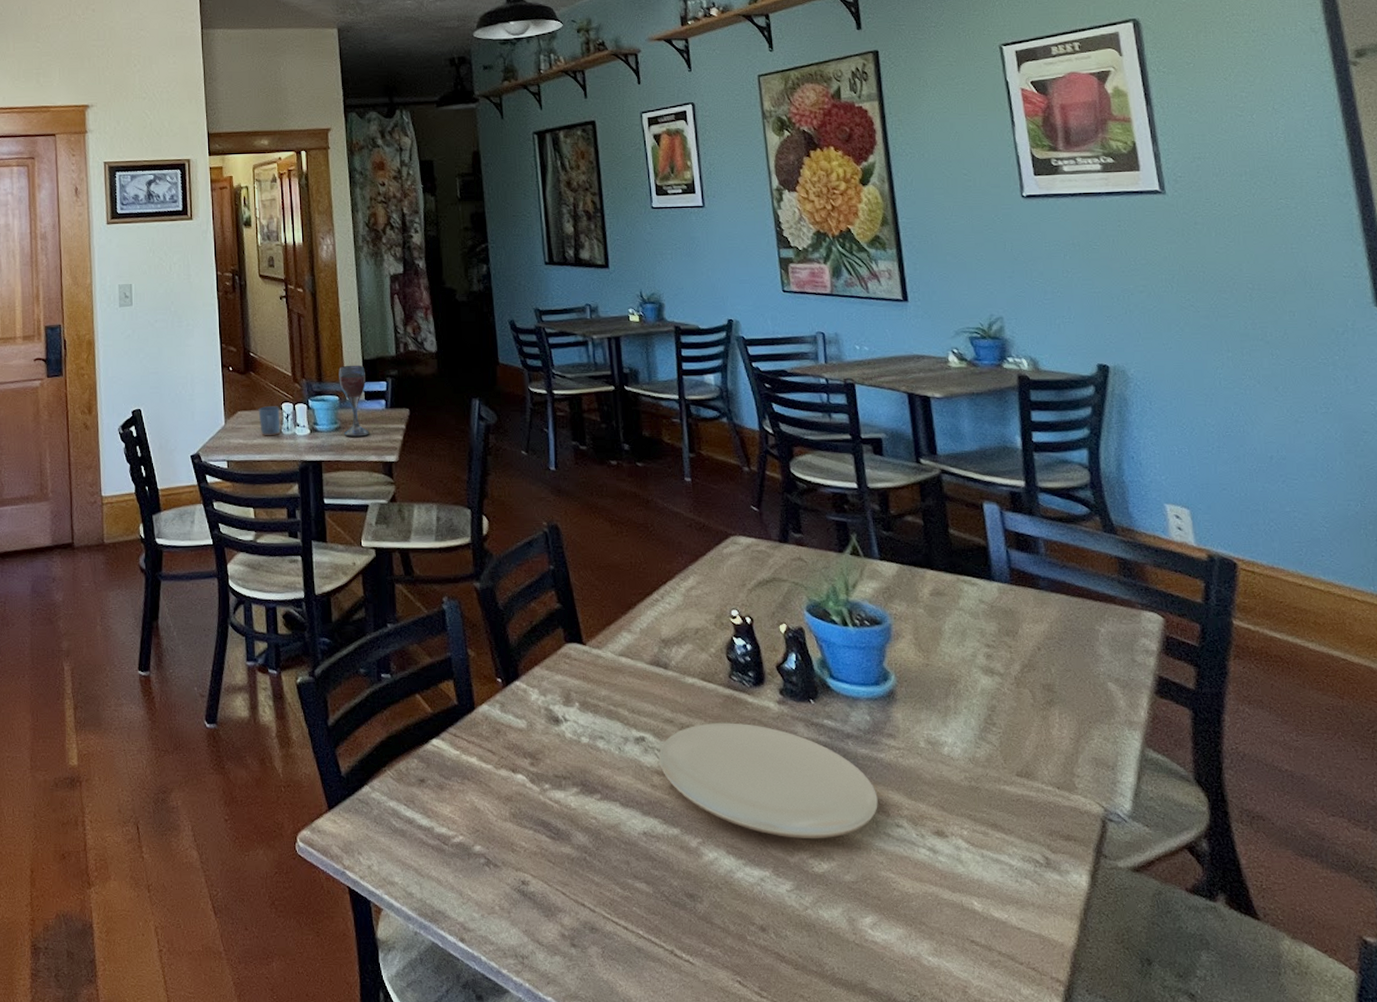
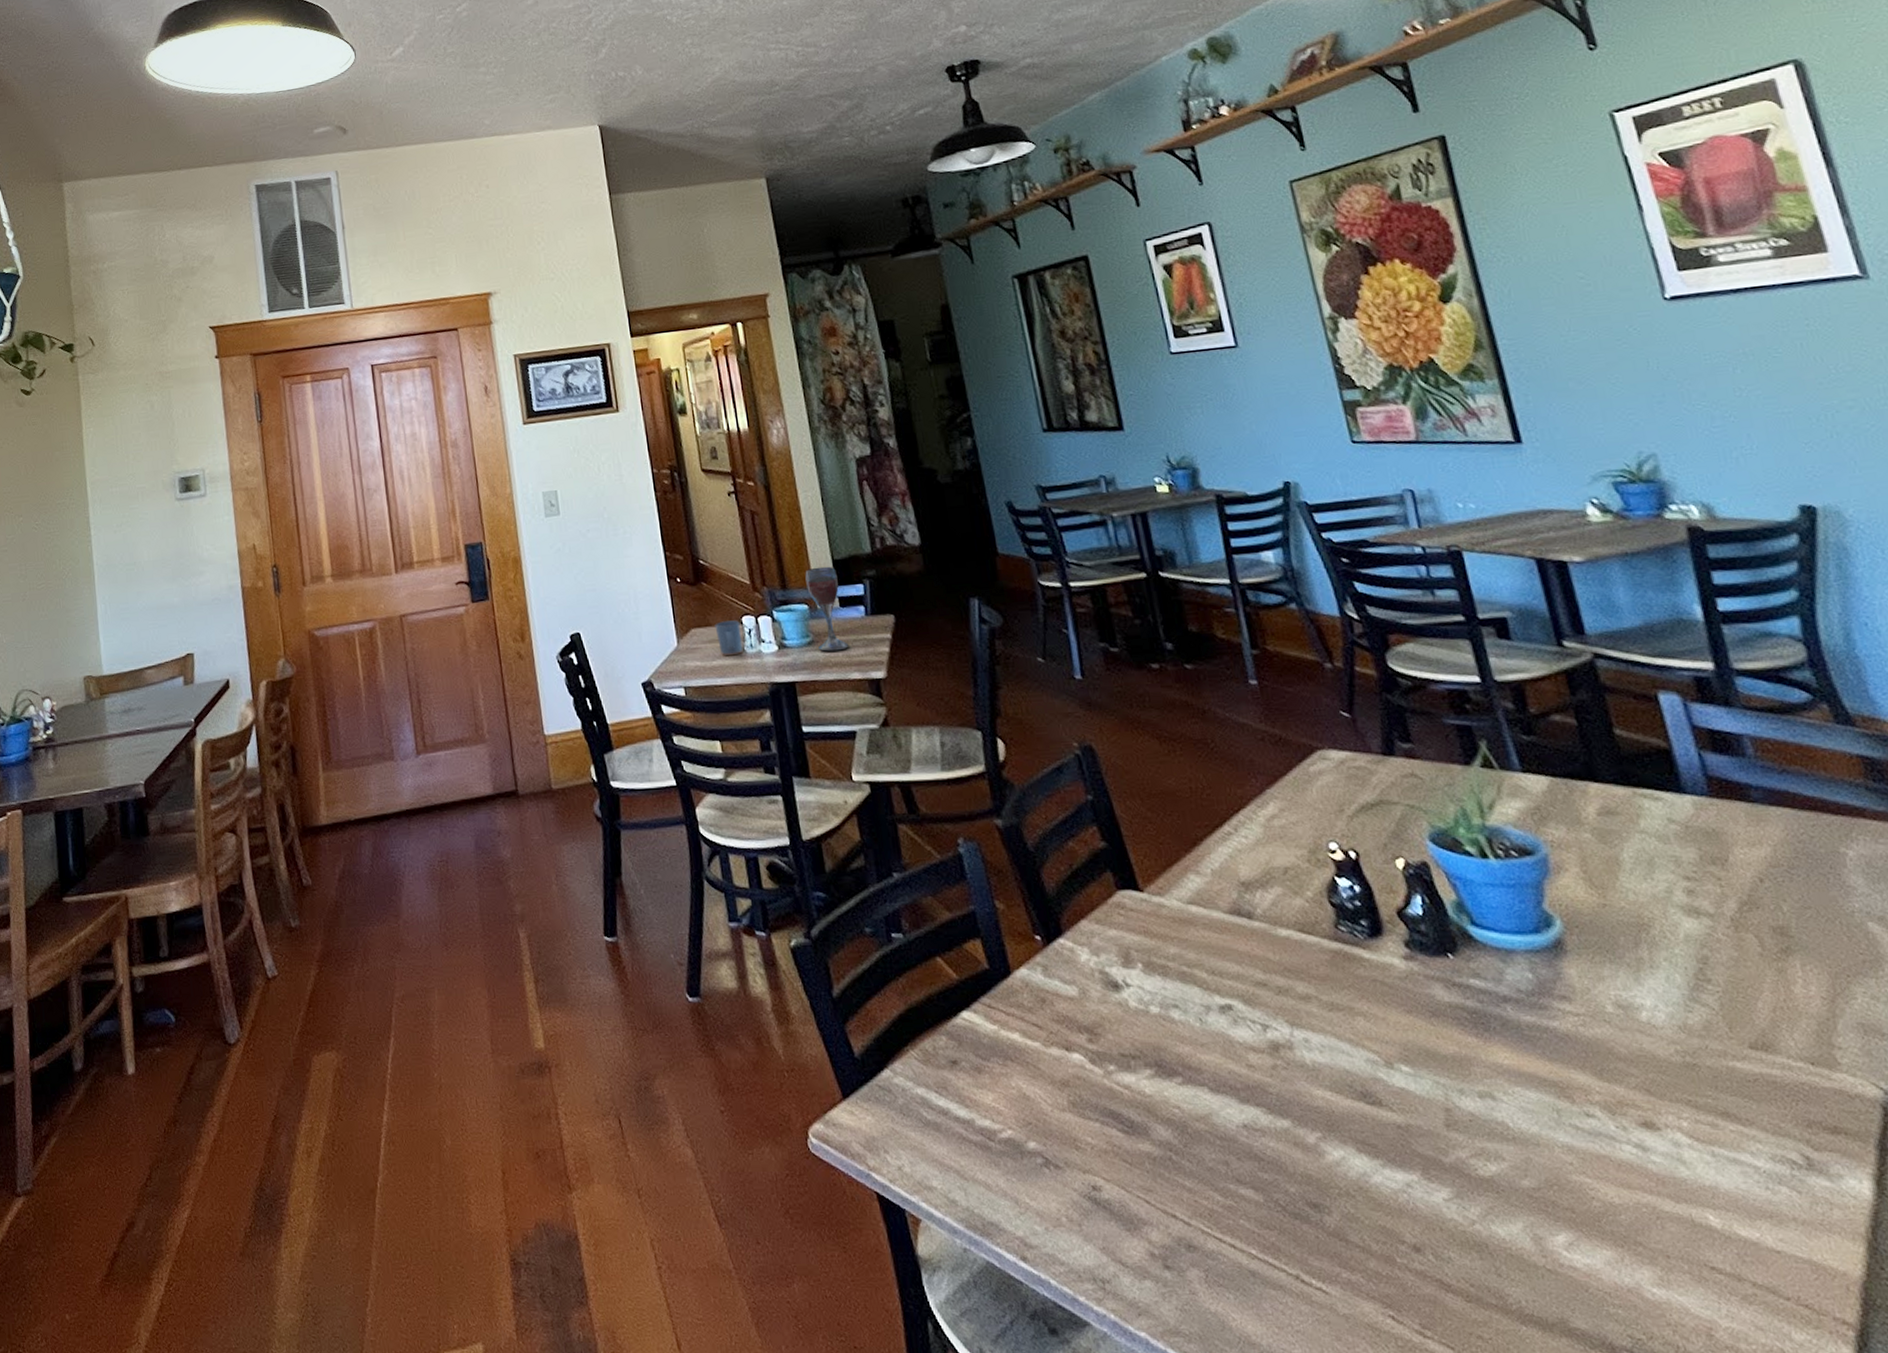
plate: present [658,723,878,839] -> none [1252,985,1558,1133]

